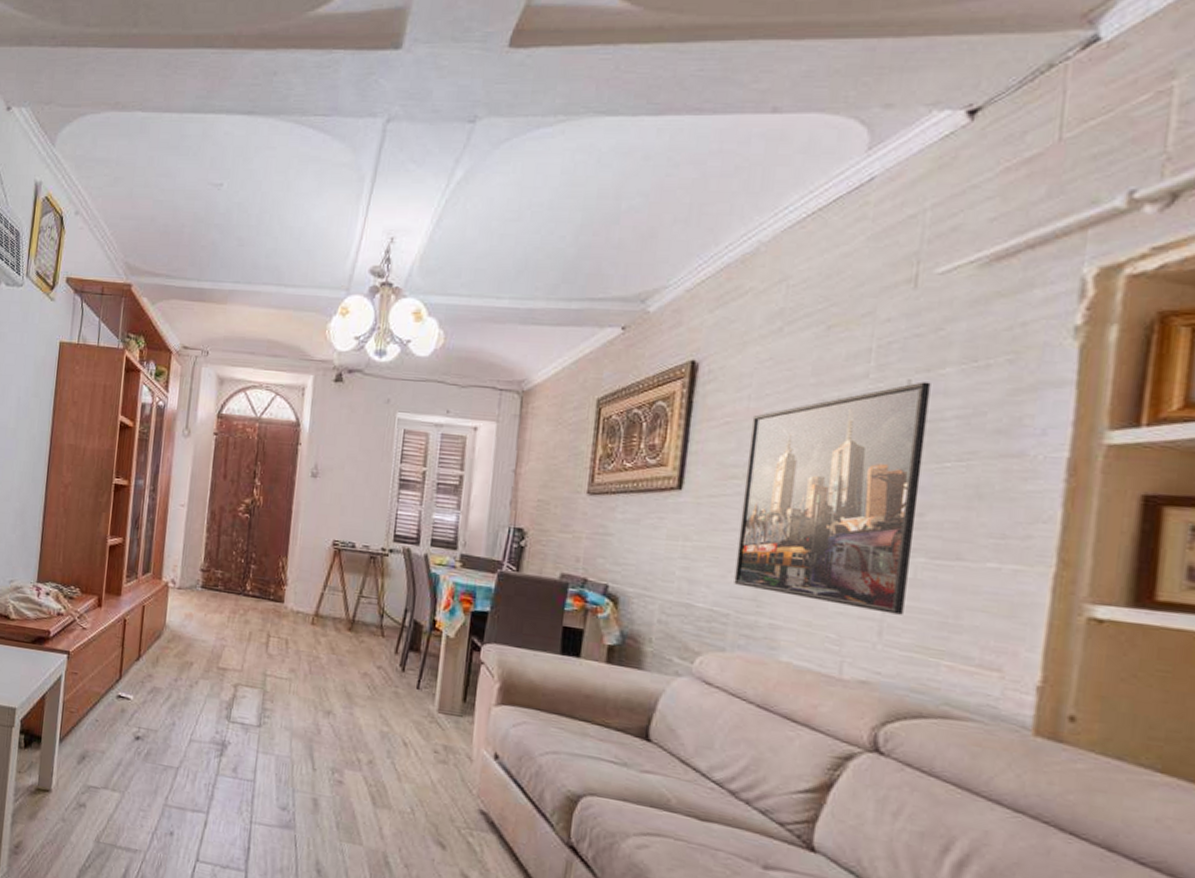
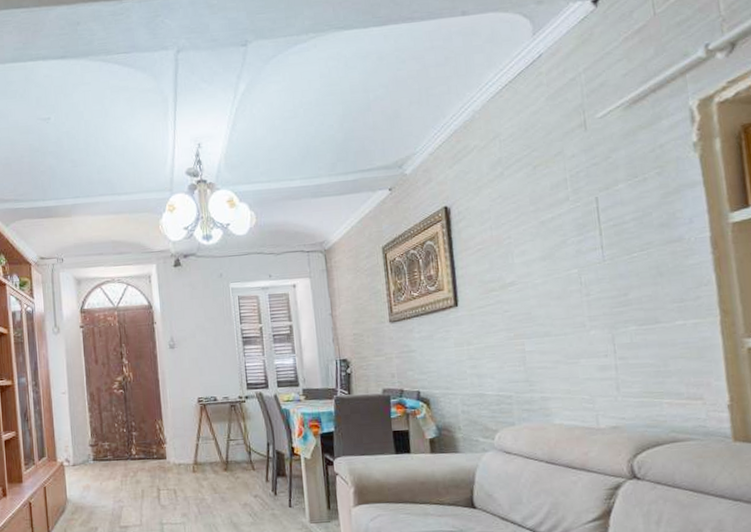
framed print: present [734,381,931,615] -> none [496,197,630,373]

